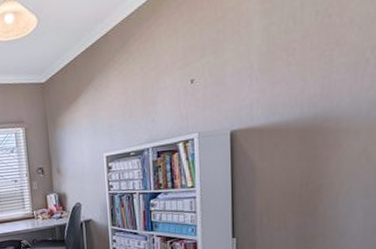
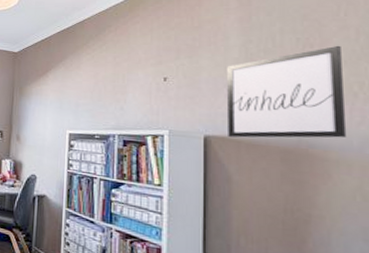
wall art: none [250,10,358,127] -> present [227,45,347,138]

